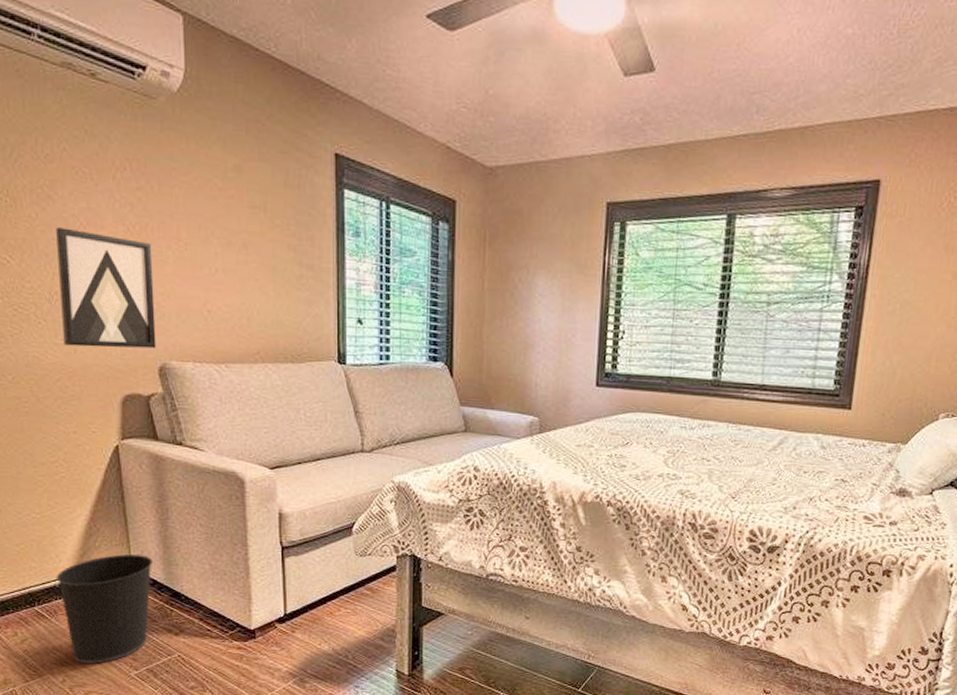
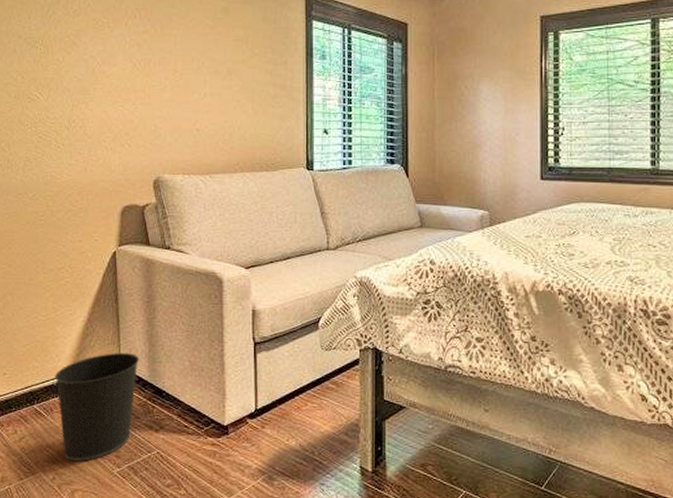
wall art: present [56,227,157,349] -> none [77,67,153,165]

